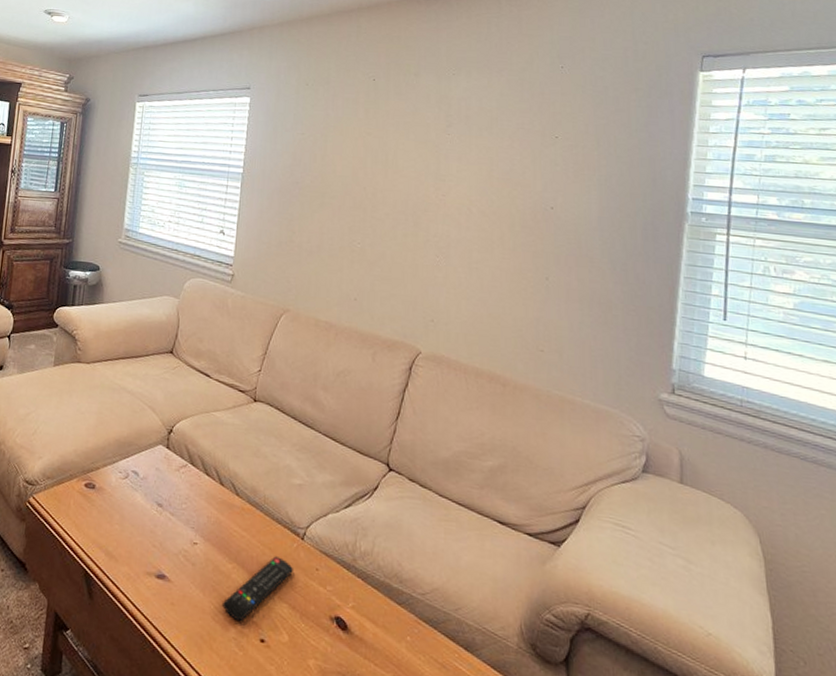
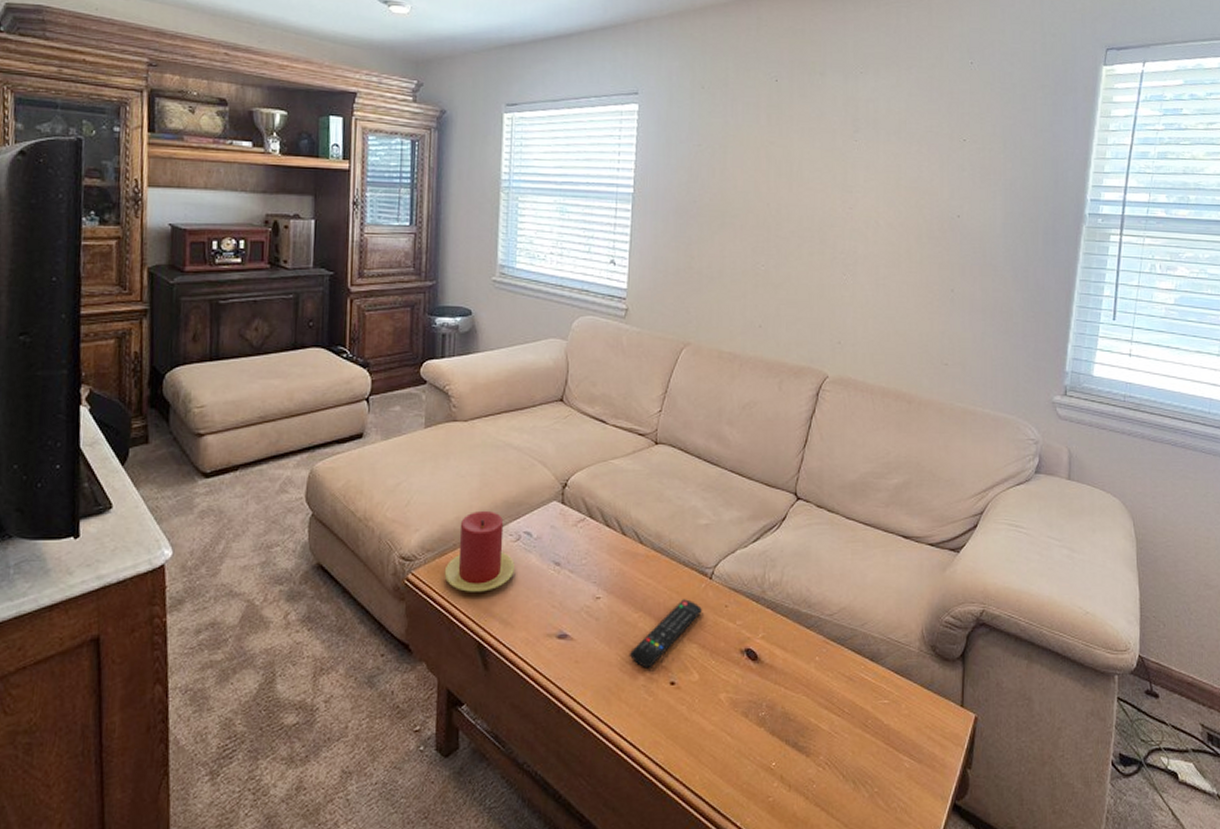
candle: none [60,446,122,523] -> present [444,510,515,592]

